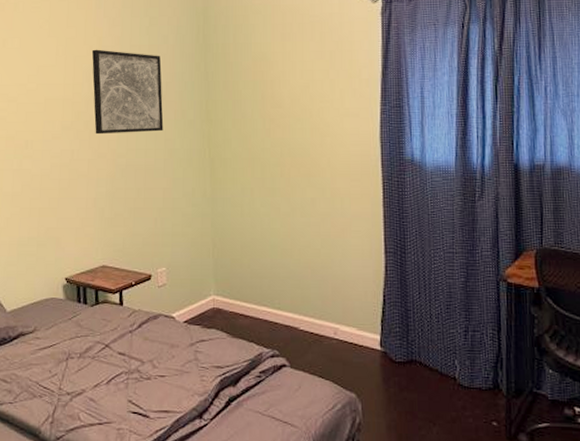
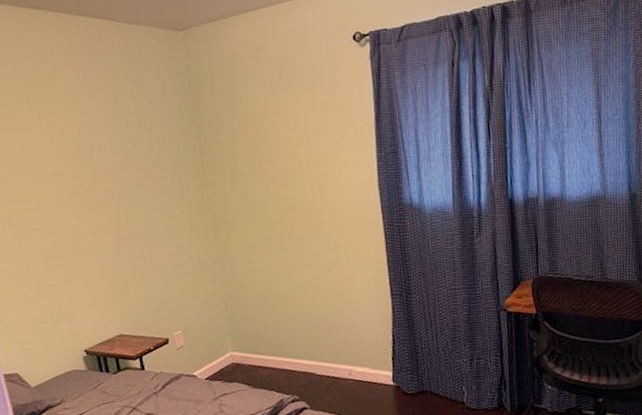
wall art: present [91,49,164,135] -> none [77,119,162,207]

